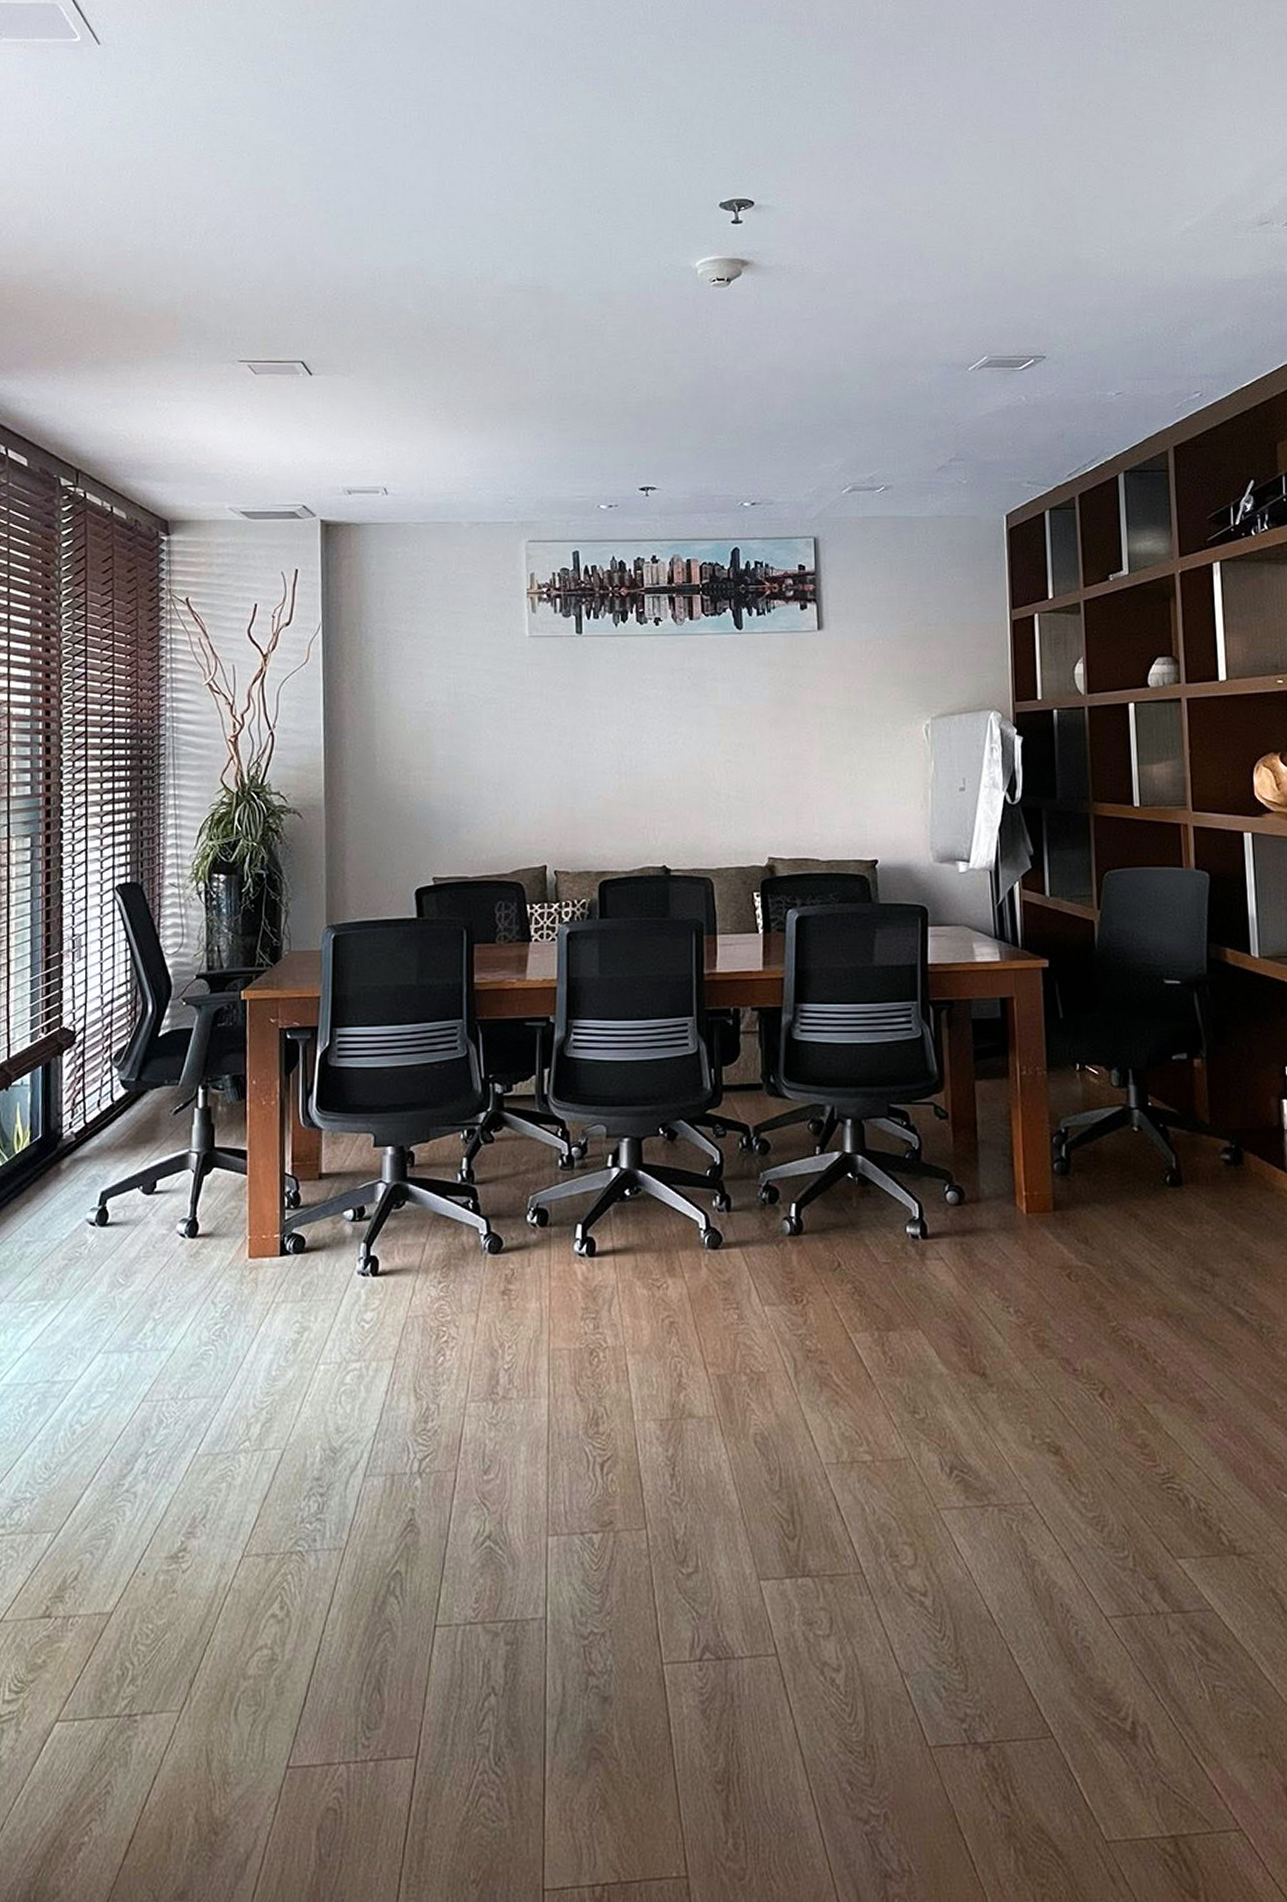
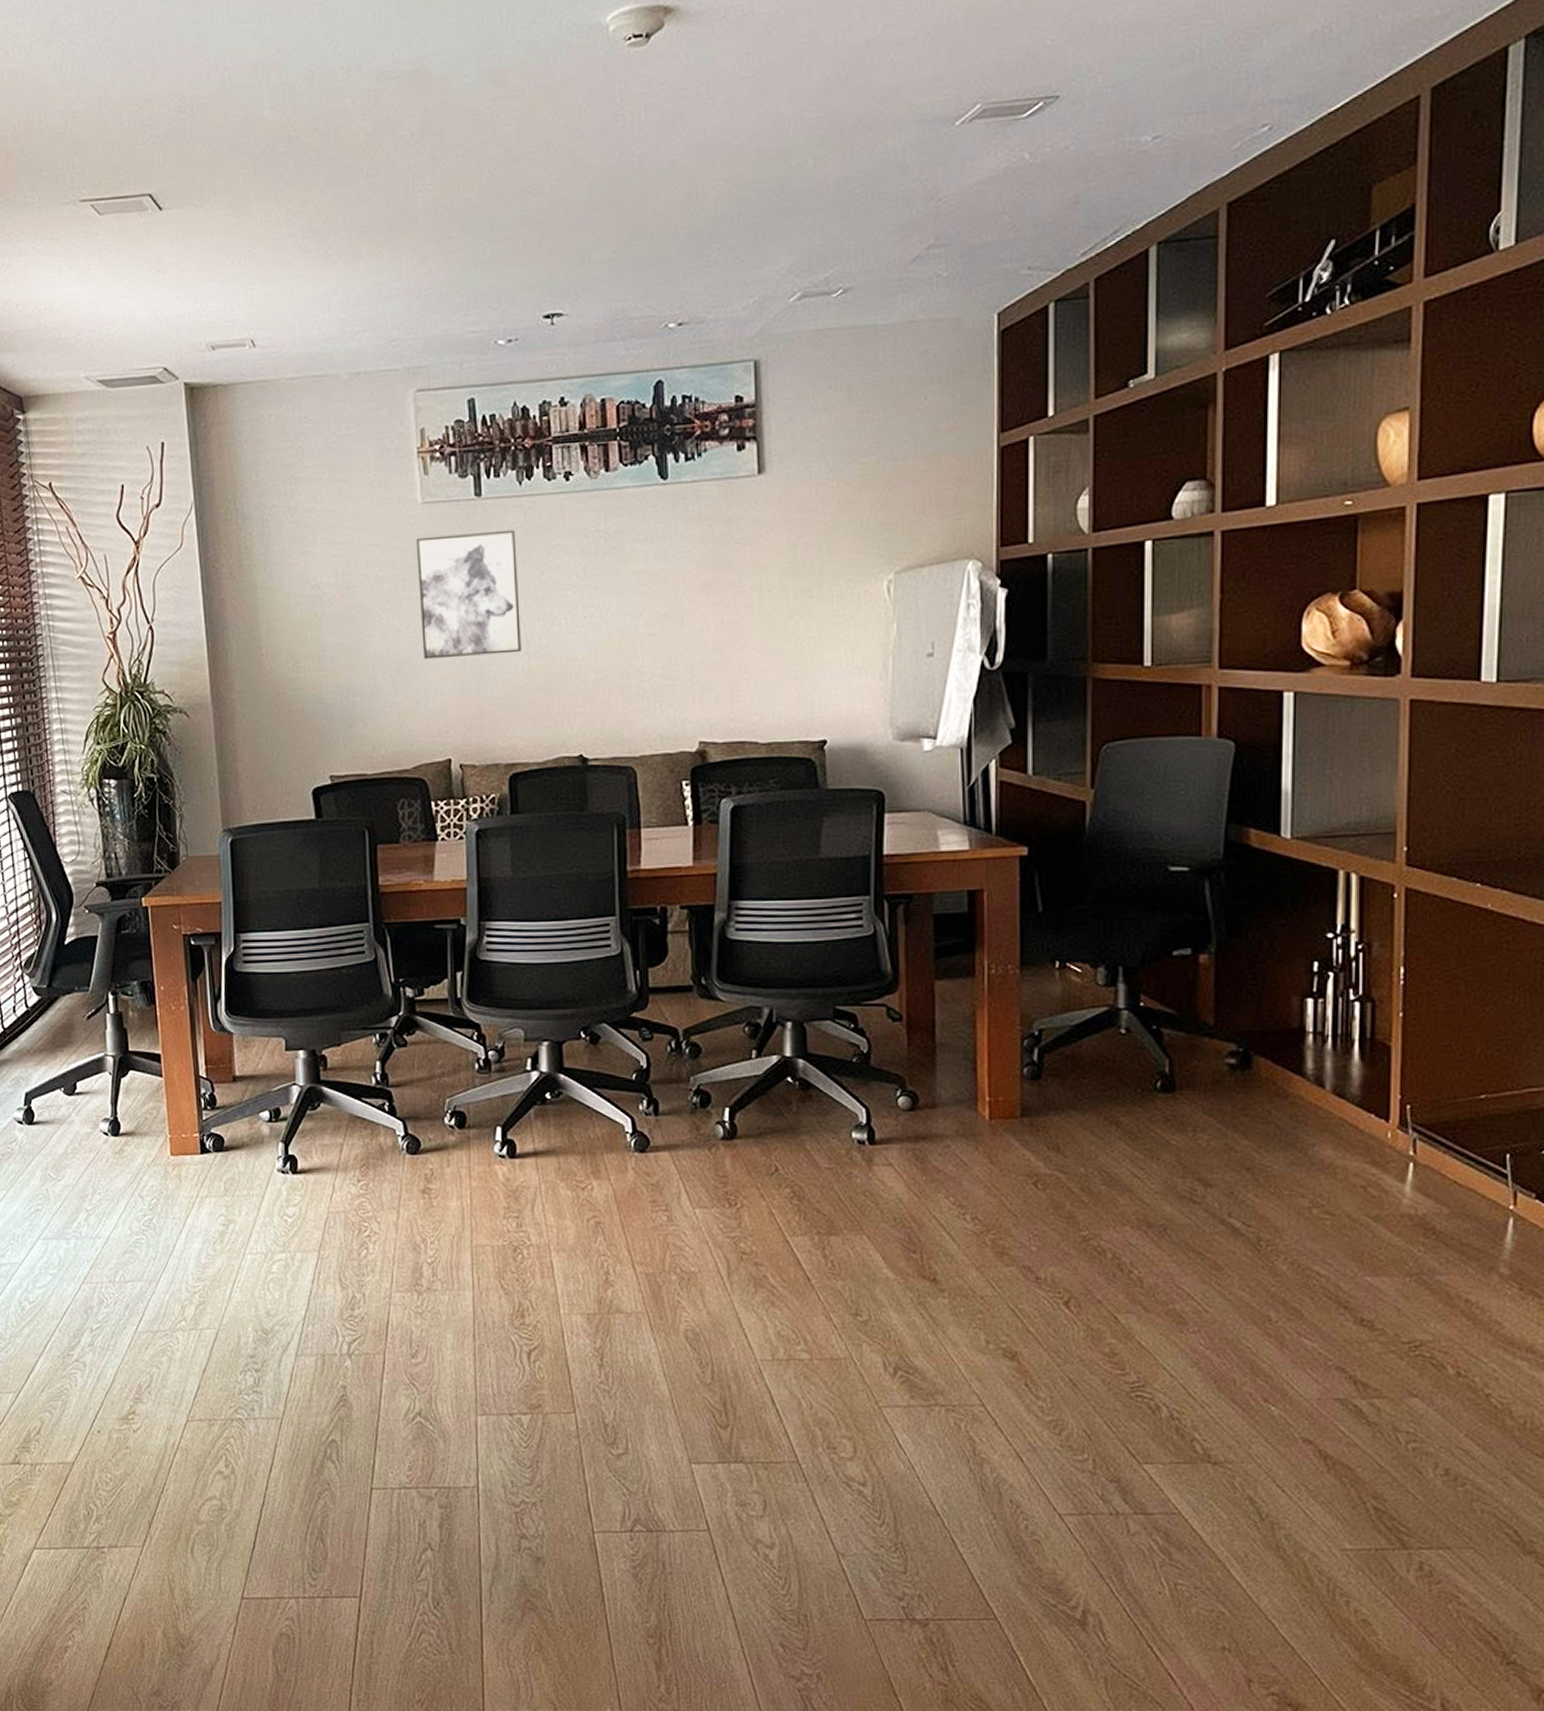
wall art: none [522,664,613,774] -> present [415,529,521,660]

